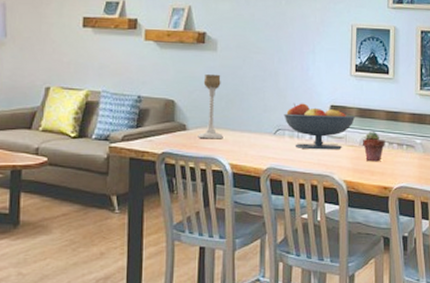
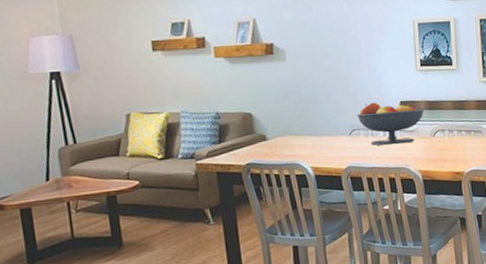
candle holder: present [197,74,223,138] -> none [277,83,302,146]
potted succulent: present [362,130,385,162] -> none [432,121,454,150]

